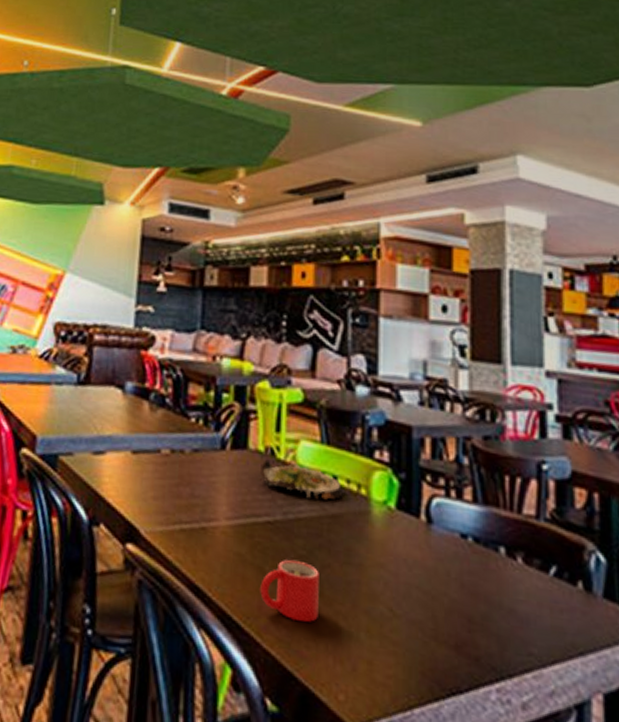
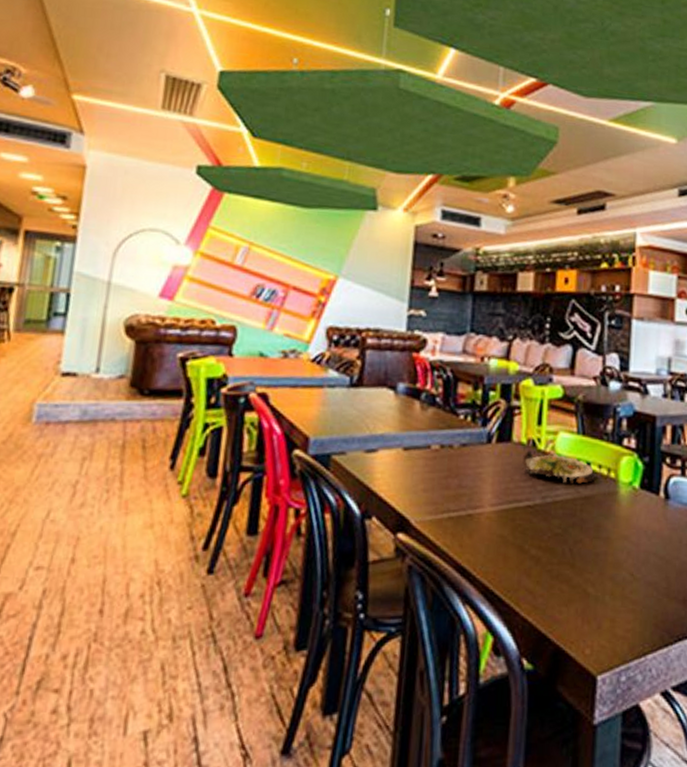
mug: present [260,559,319,622] -> none [520,537,572,590]

